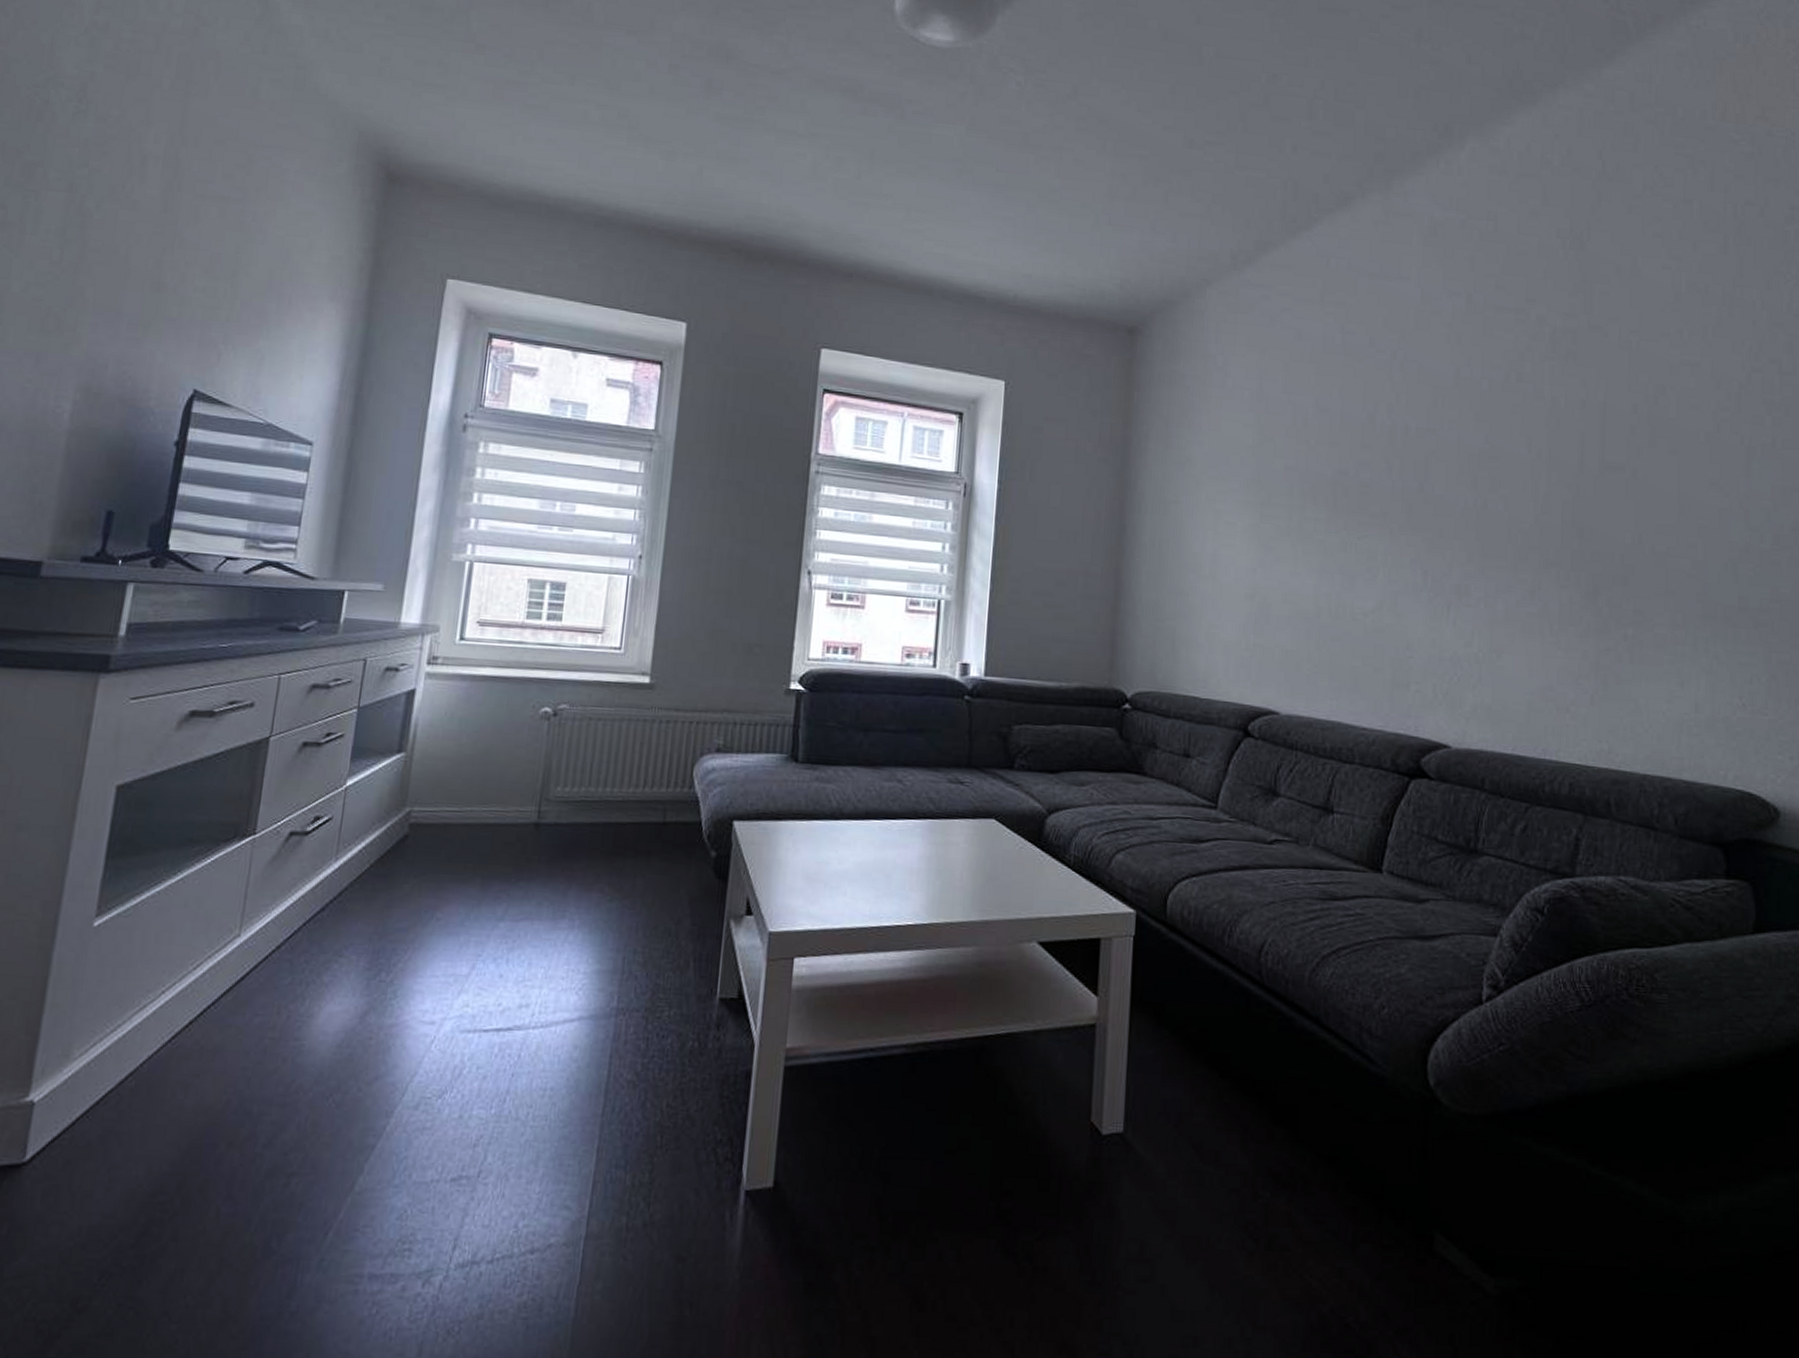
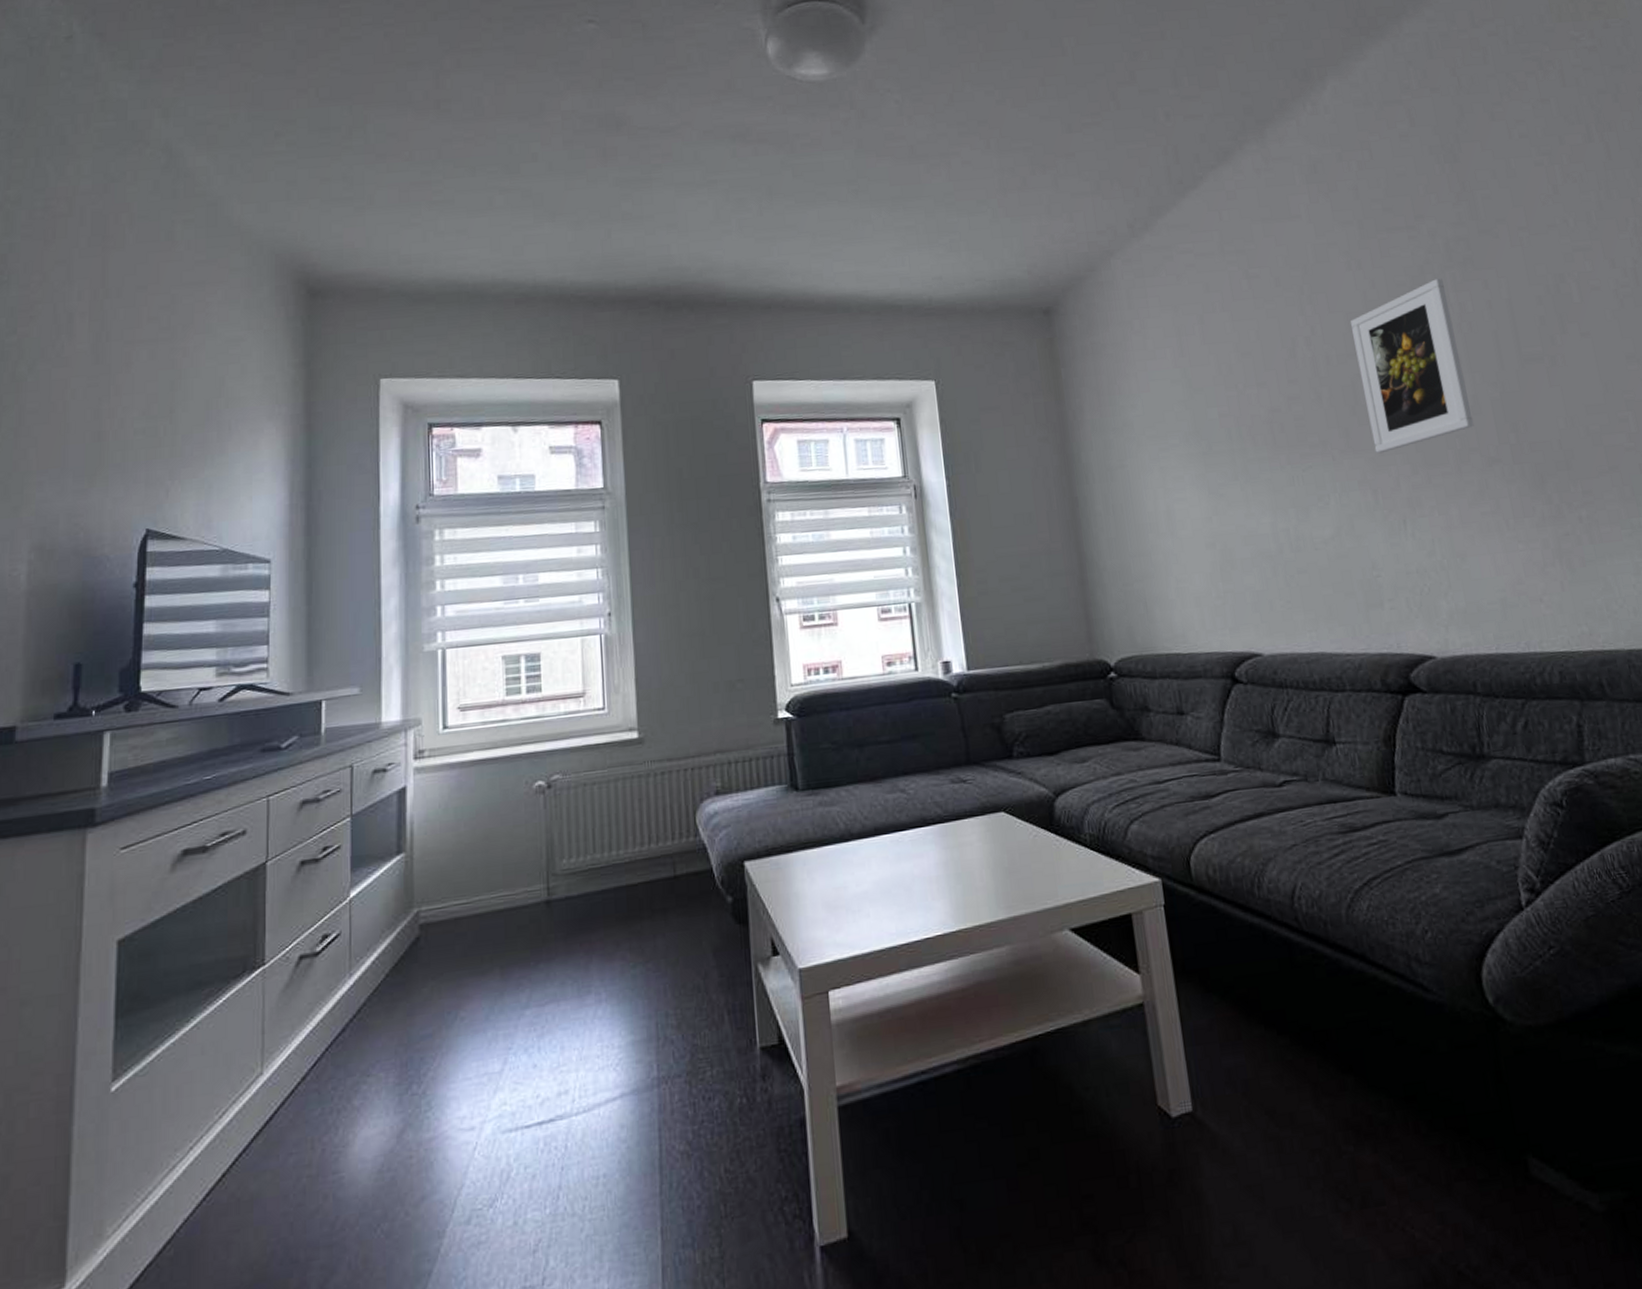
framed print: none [1434,368,1542,536] -> present [1350,278,1474,454]

